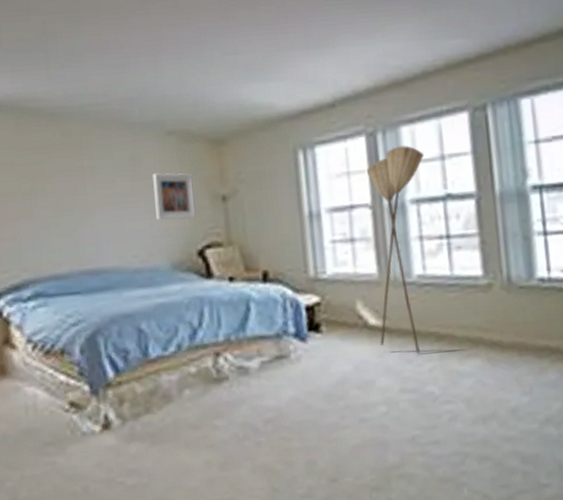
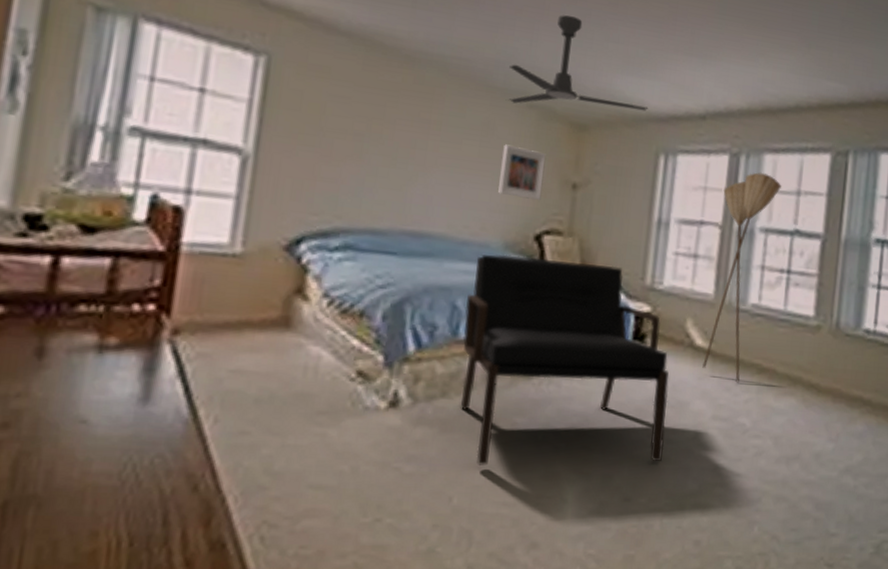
ceiling fan: none [142,39,278,134] -> present [505,15,649,111]
bench: none [149,265,359,469] -> present [460,254,670,466]

